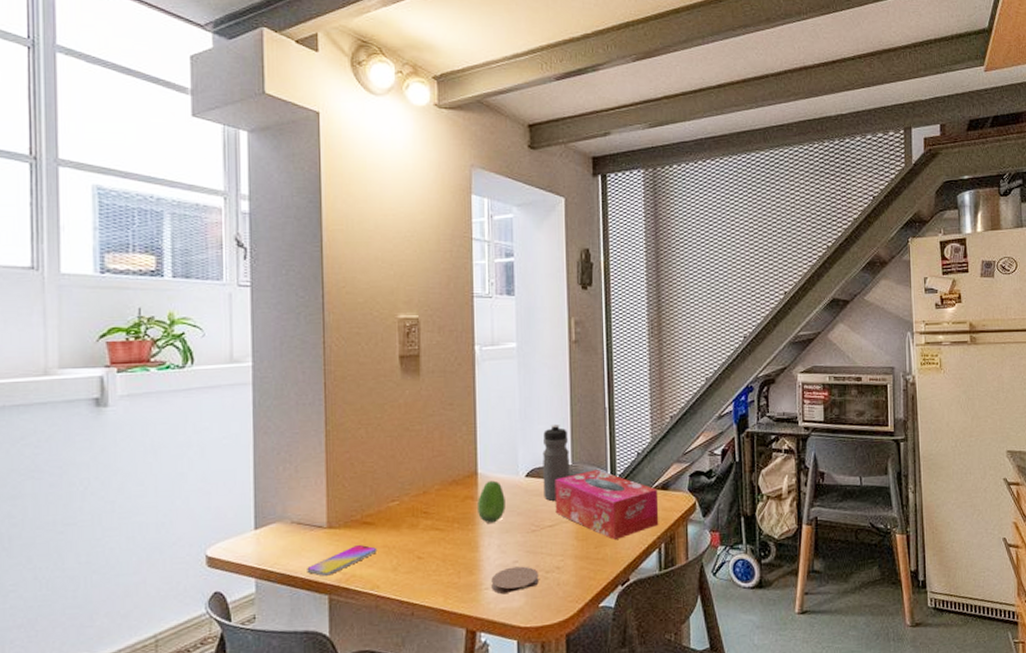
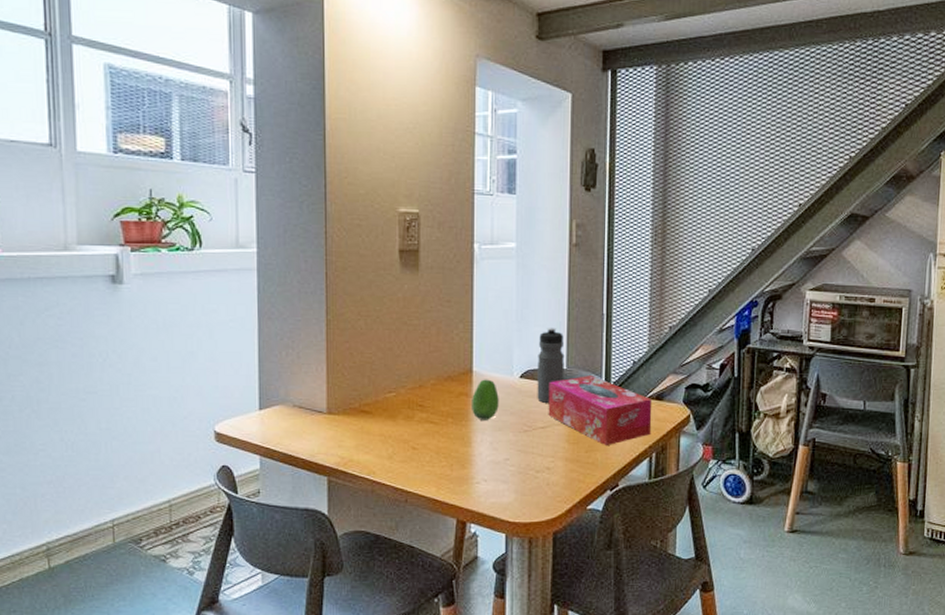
smartphone: present [307,544,378,576] -> none [307,431,374,459]
coaster: present [491,566,539,595] -> none [483,464,529,490]

